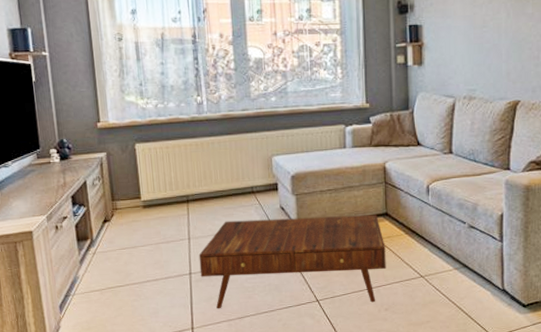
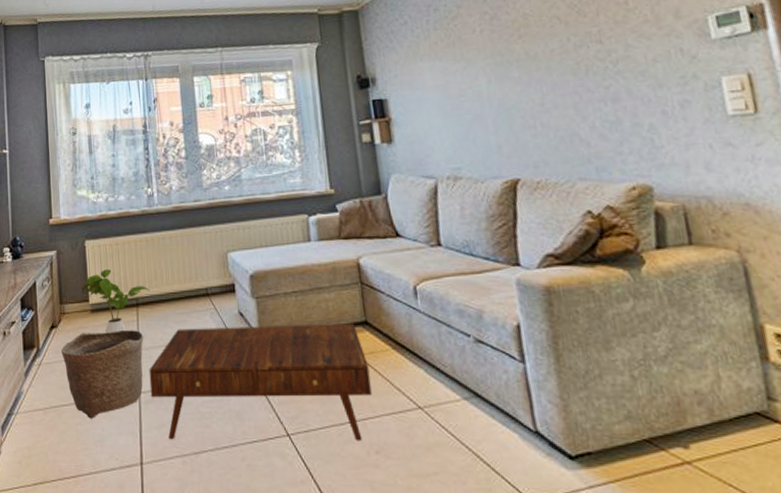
basket: none [114,222,194,296] -> present [60,329,144,419]
house plant: none [133,170,200,226] -> present [82,269,150,334]

